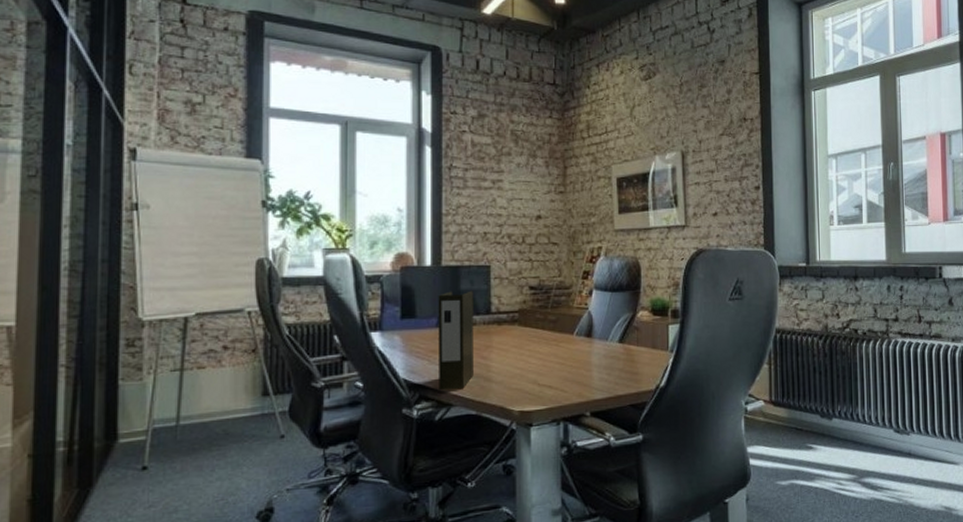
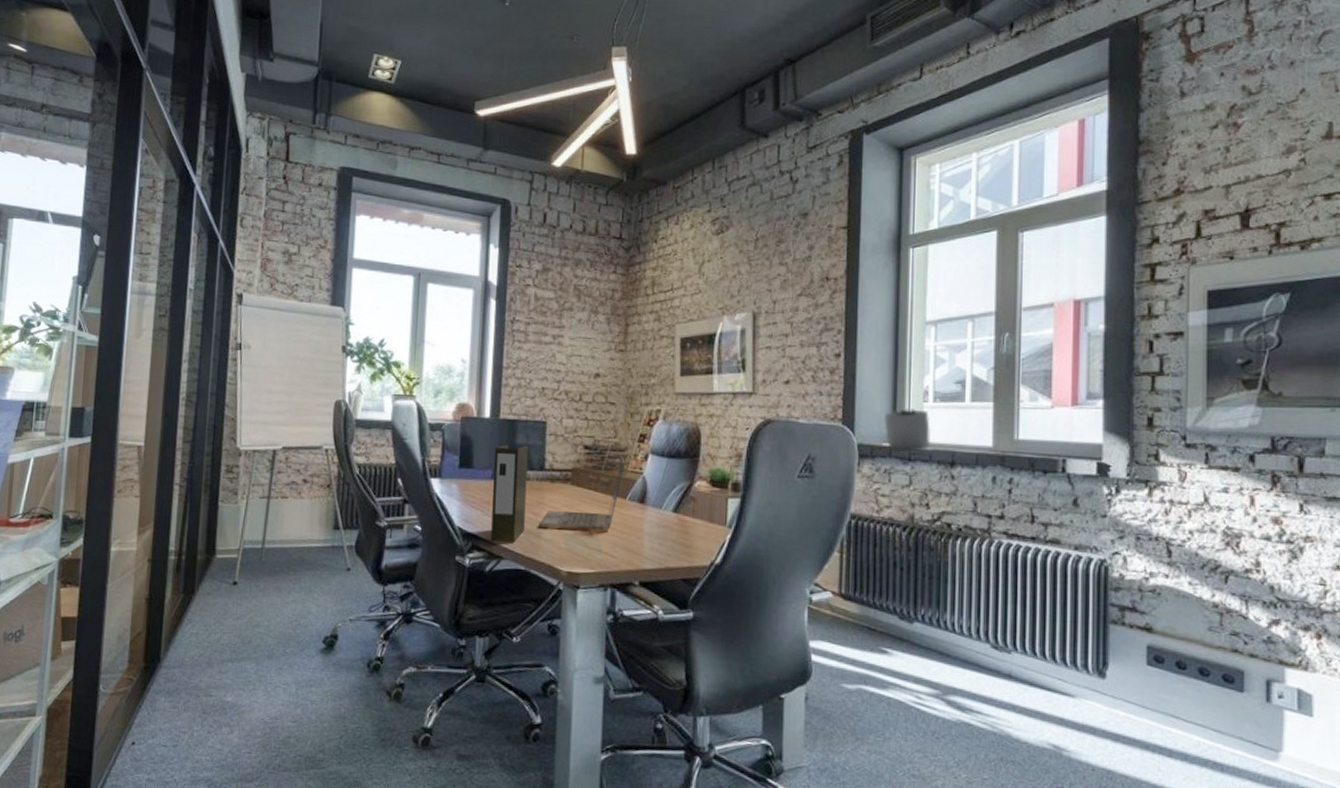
laptop: none [489,294,571,370] -> present [540,456,625,531]
planter: none [799,232,838,270] -> present [884,408,931,452]

